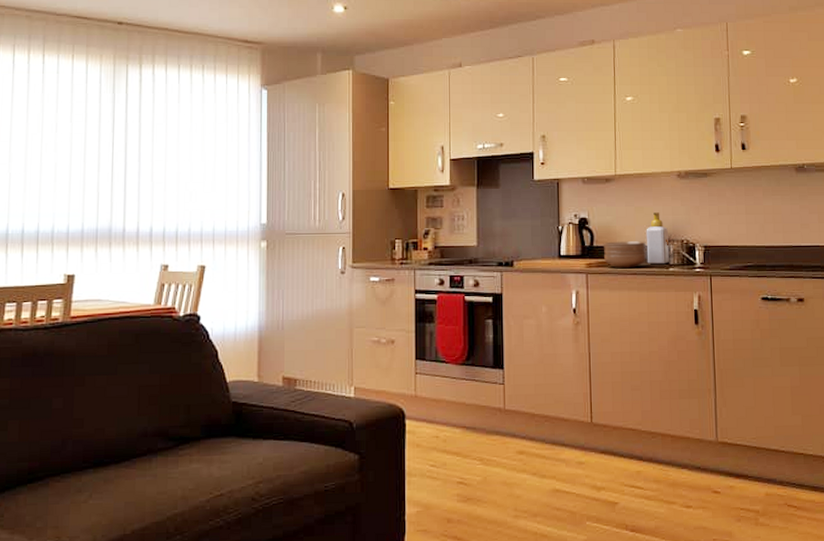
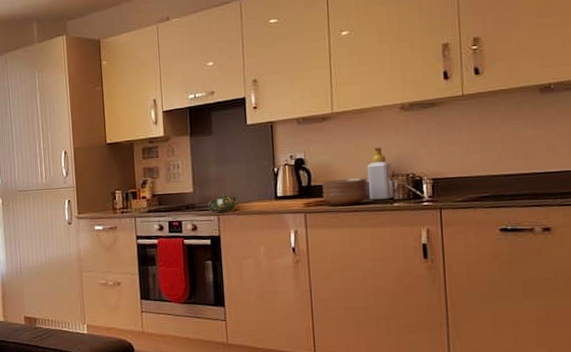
tea set: none [491,249,521,270] -> present [207,193,237,213]

